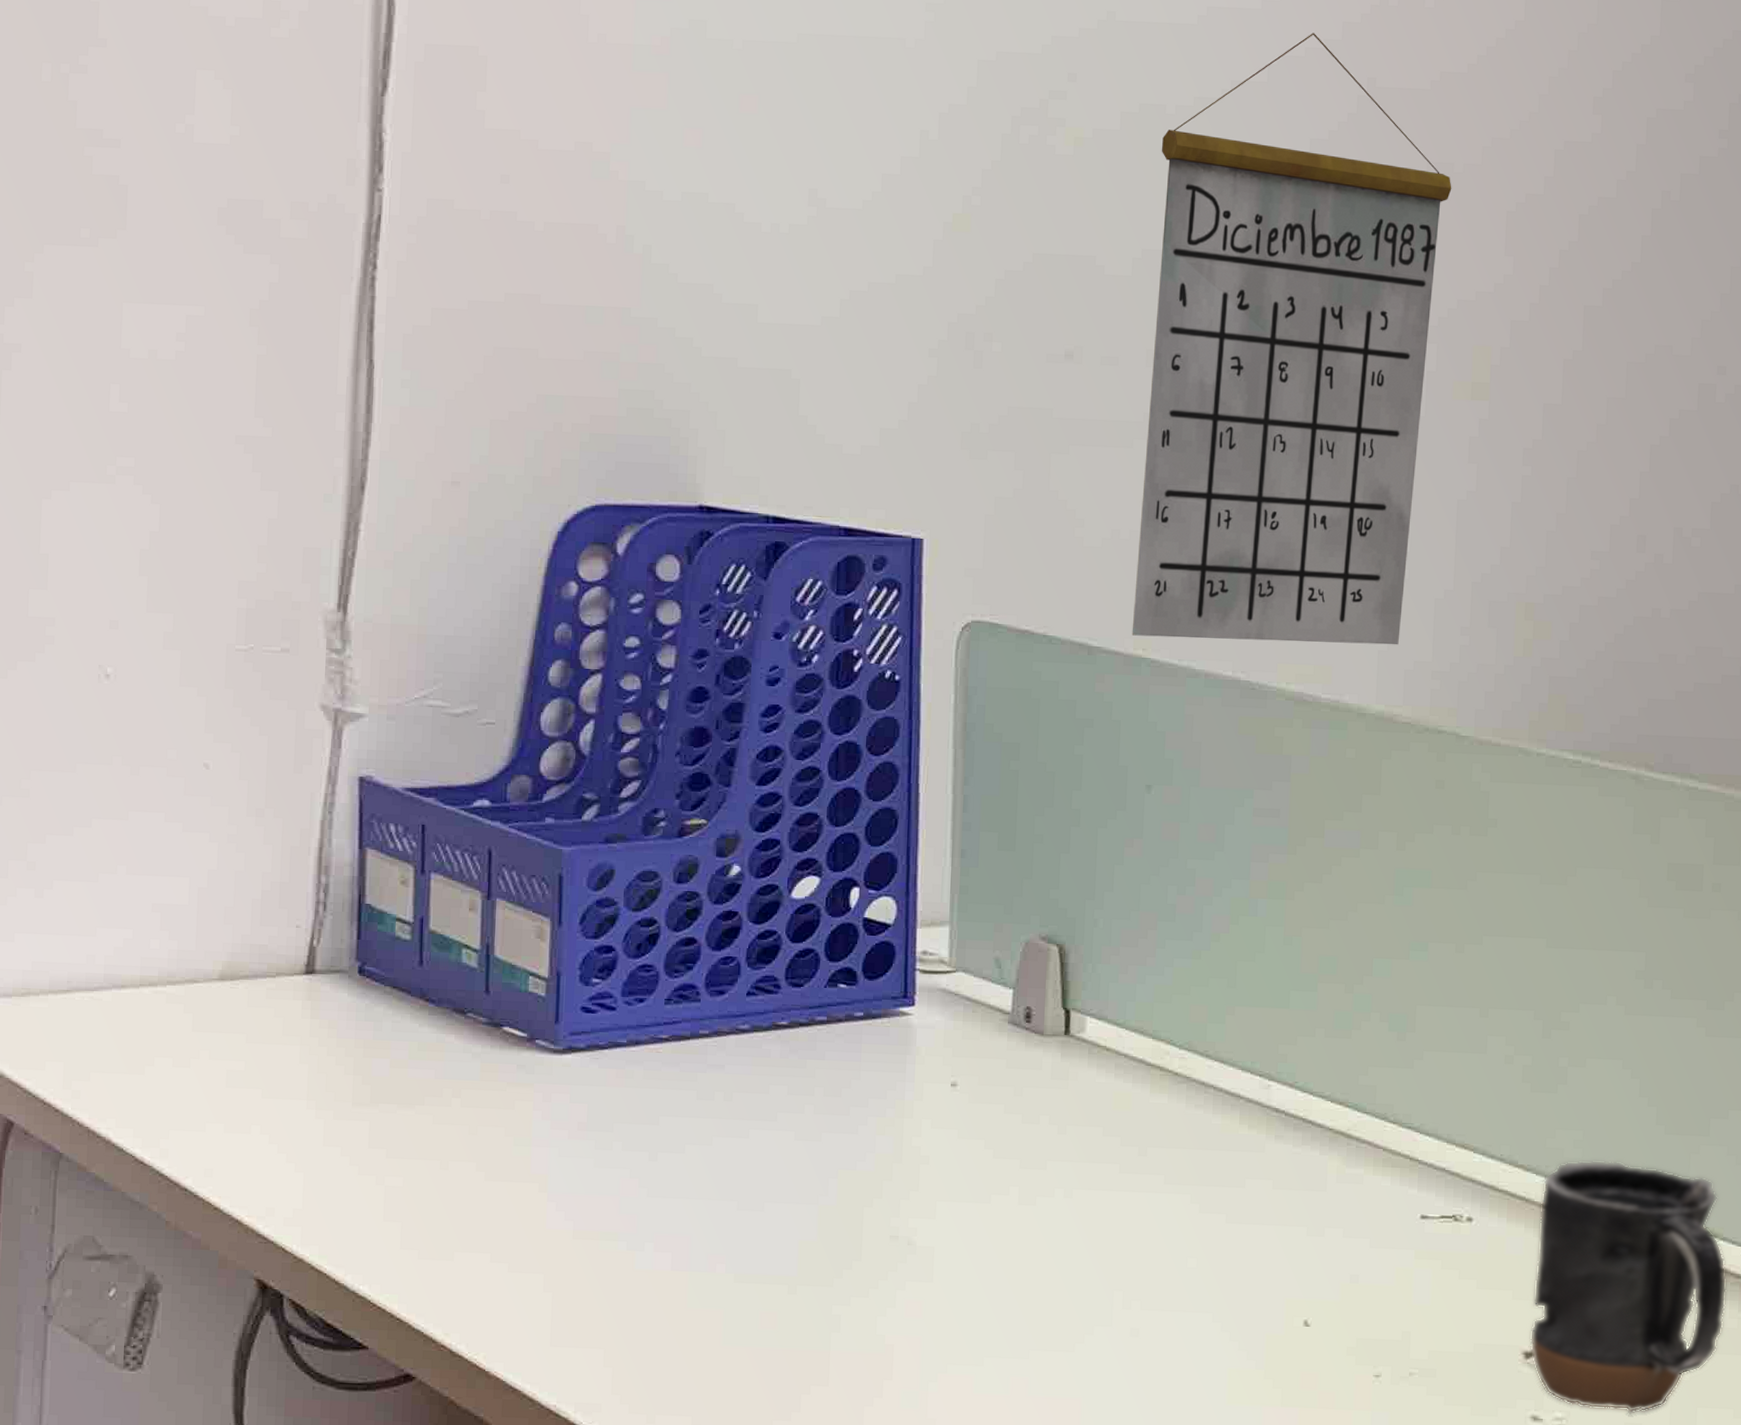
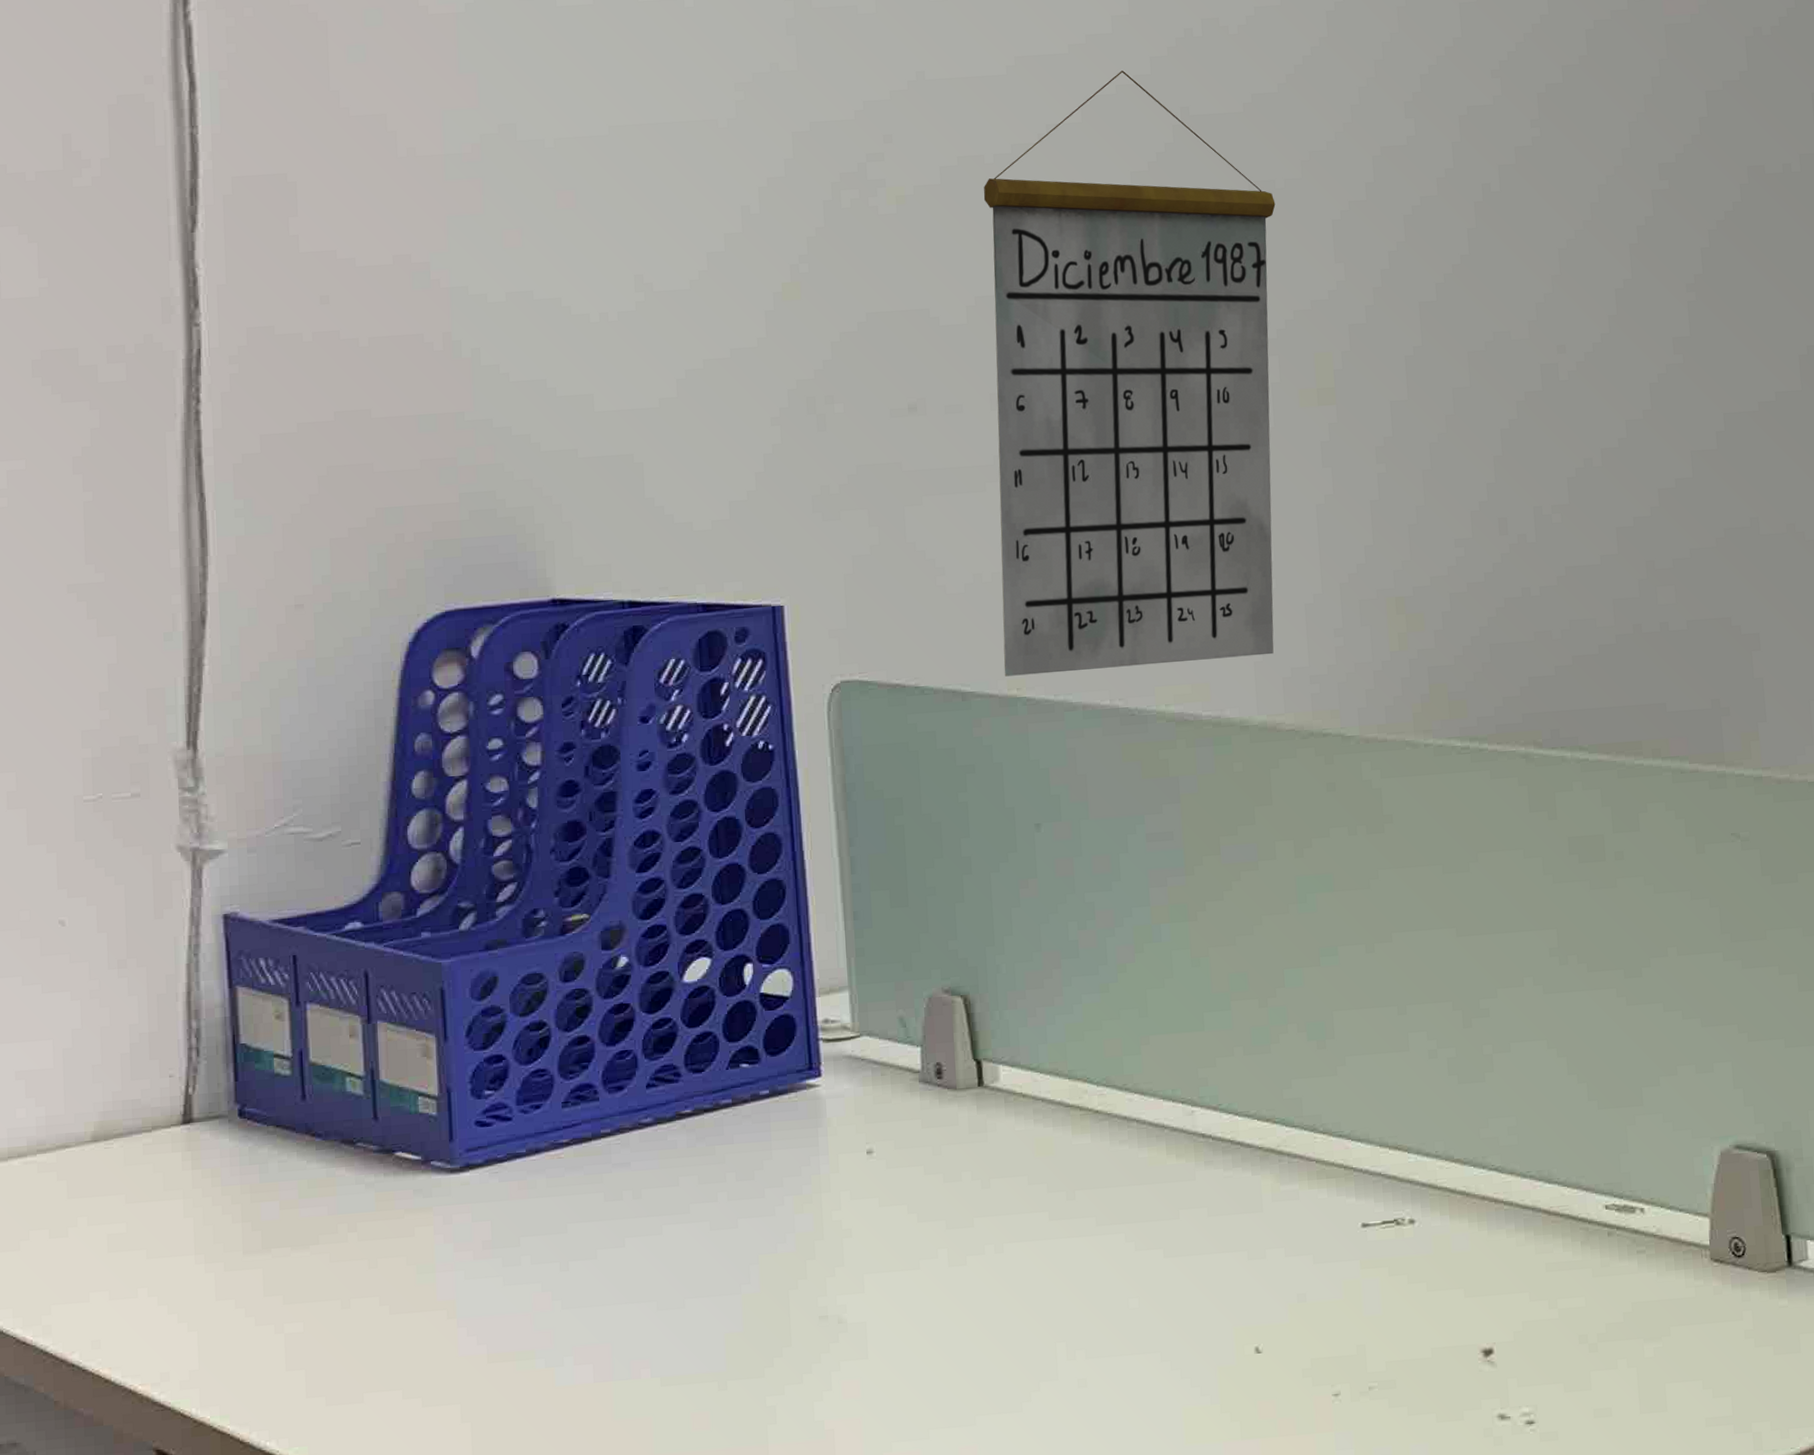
mug: present [1529,1160,1727,1414] -> none [1481,1142,1682,1399]

